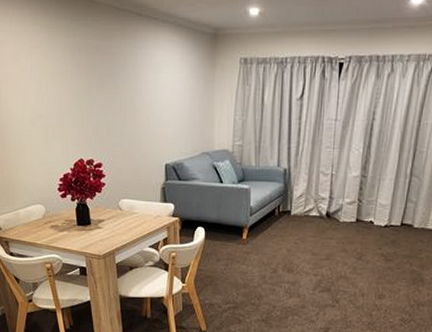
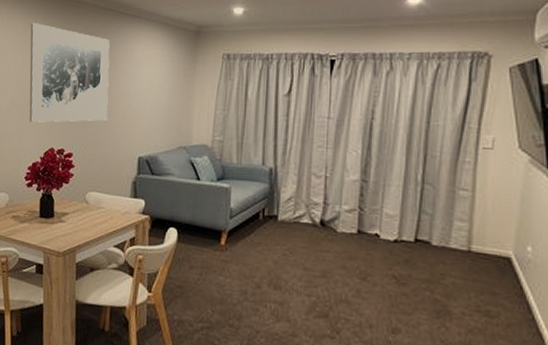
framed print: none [42,26,133,134] -> present [29,23,110,123]

